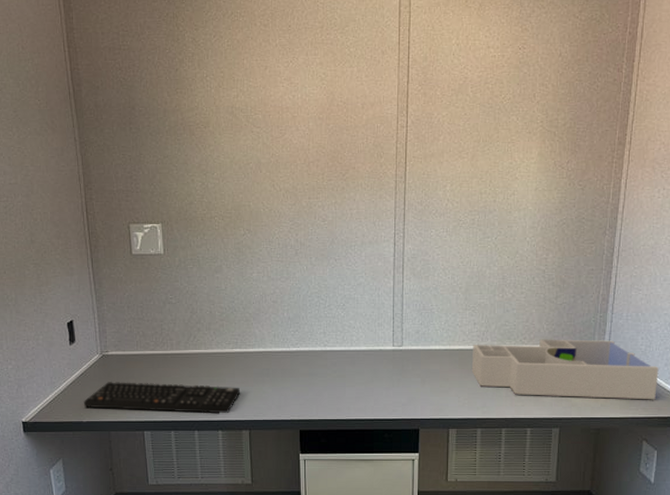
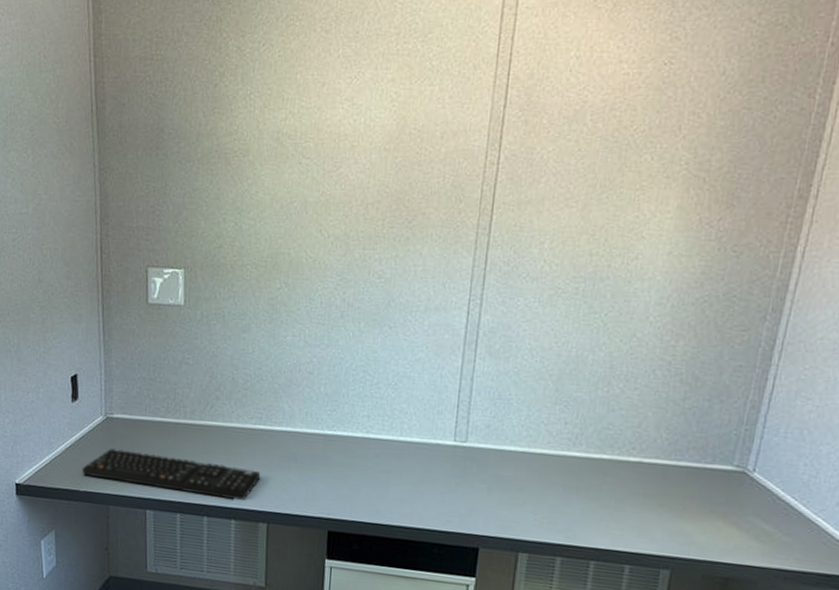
desk organizer: present [471,339,659,400] -> none [555,450,826,550]

